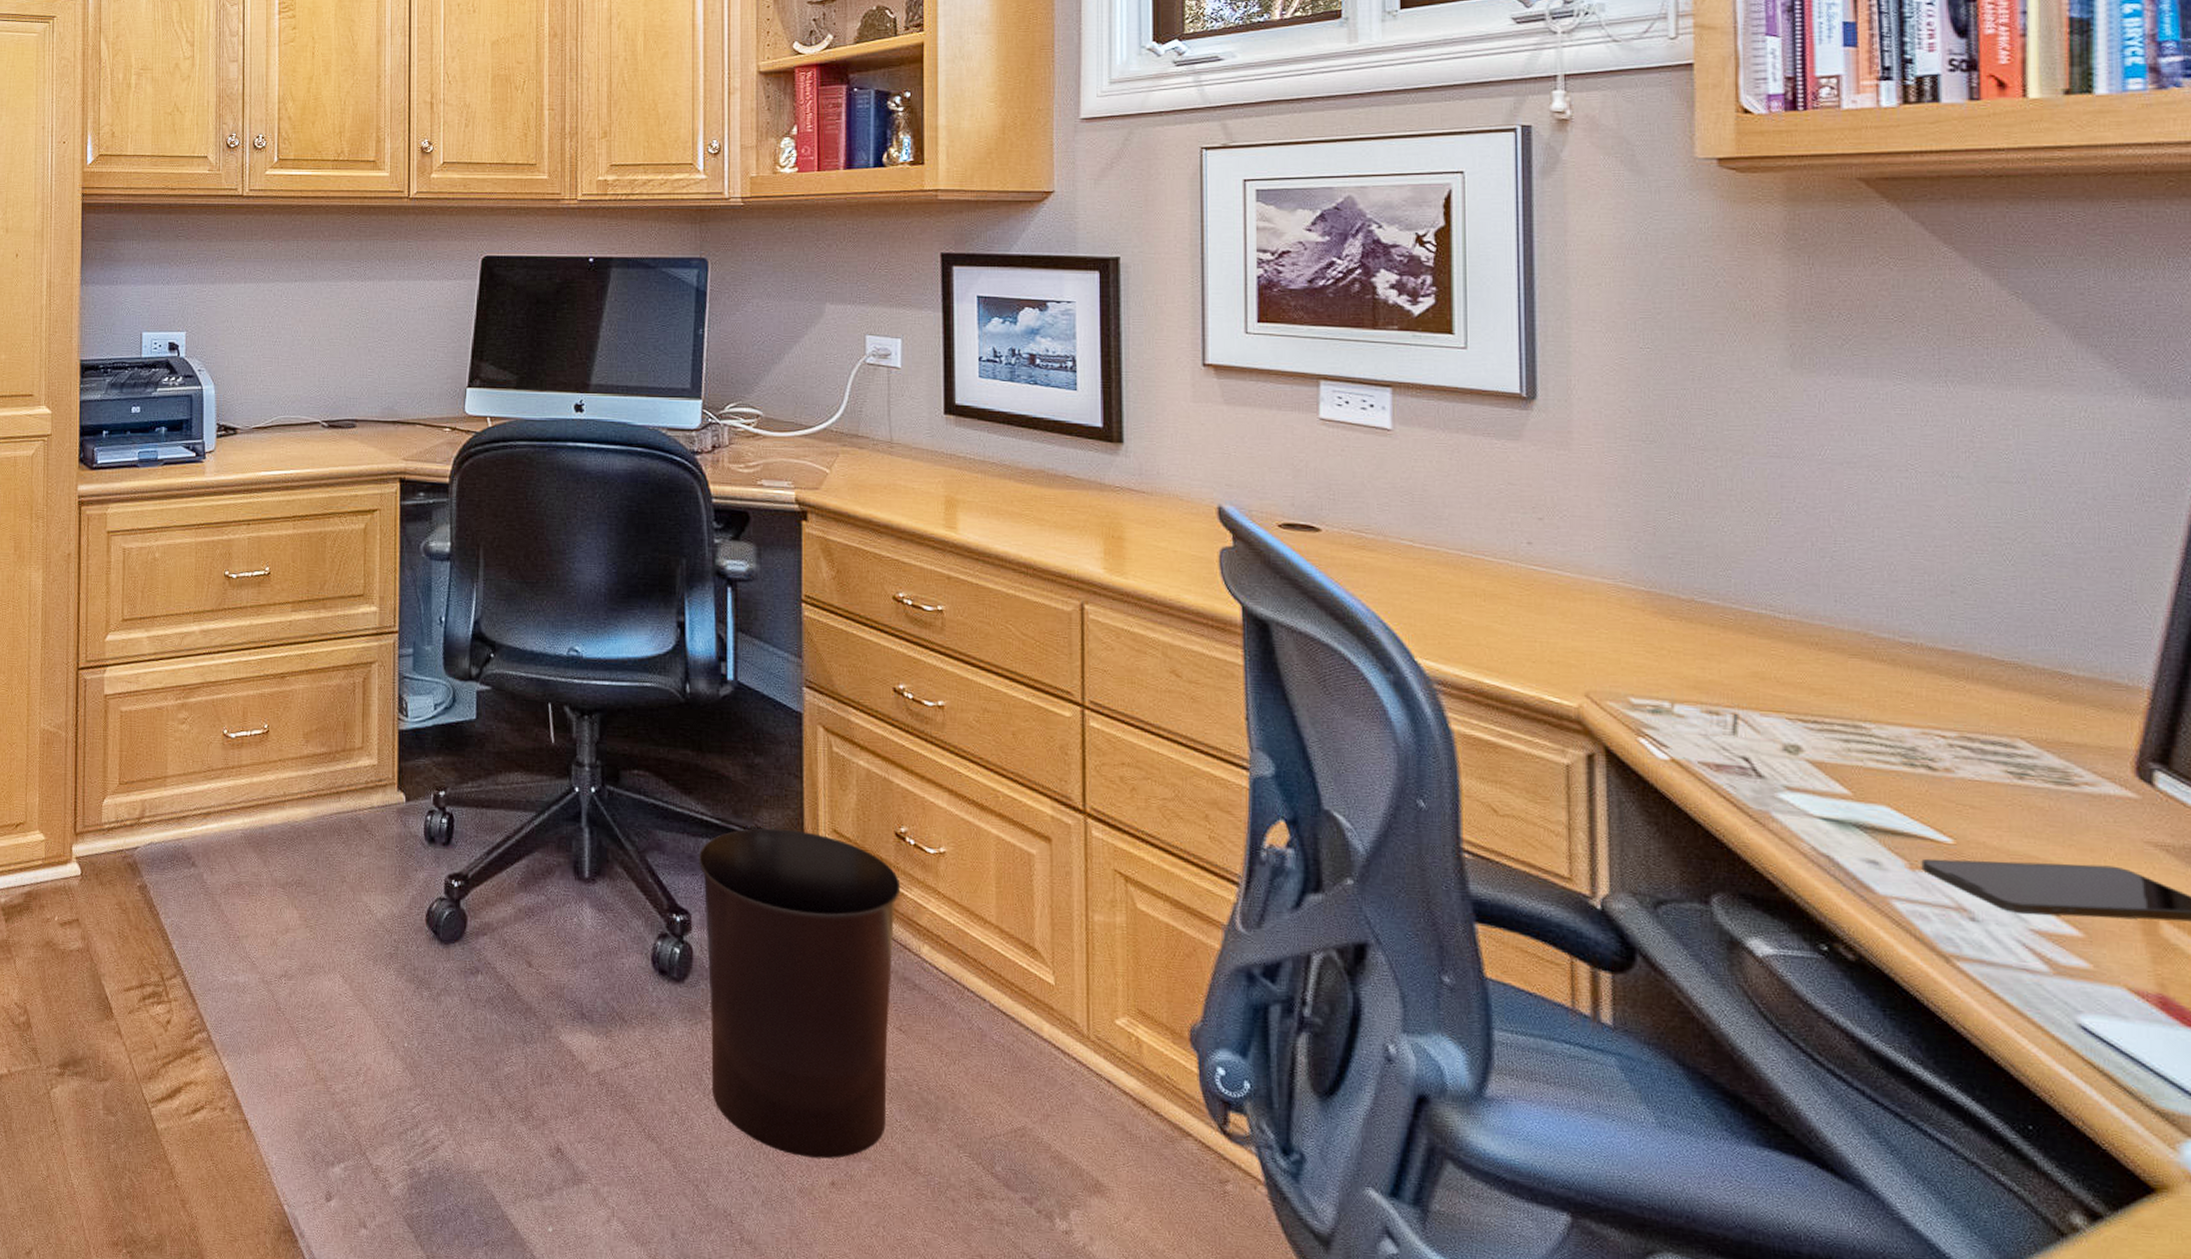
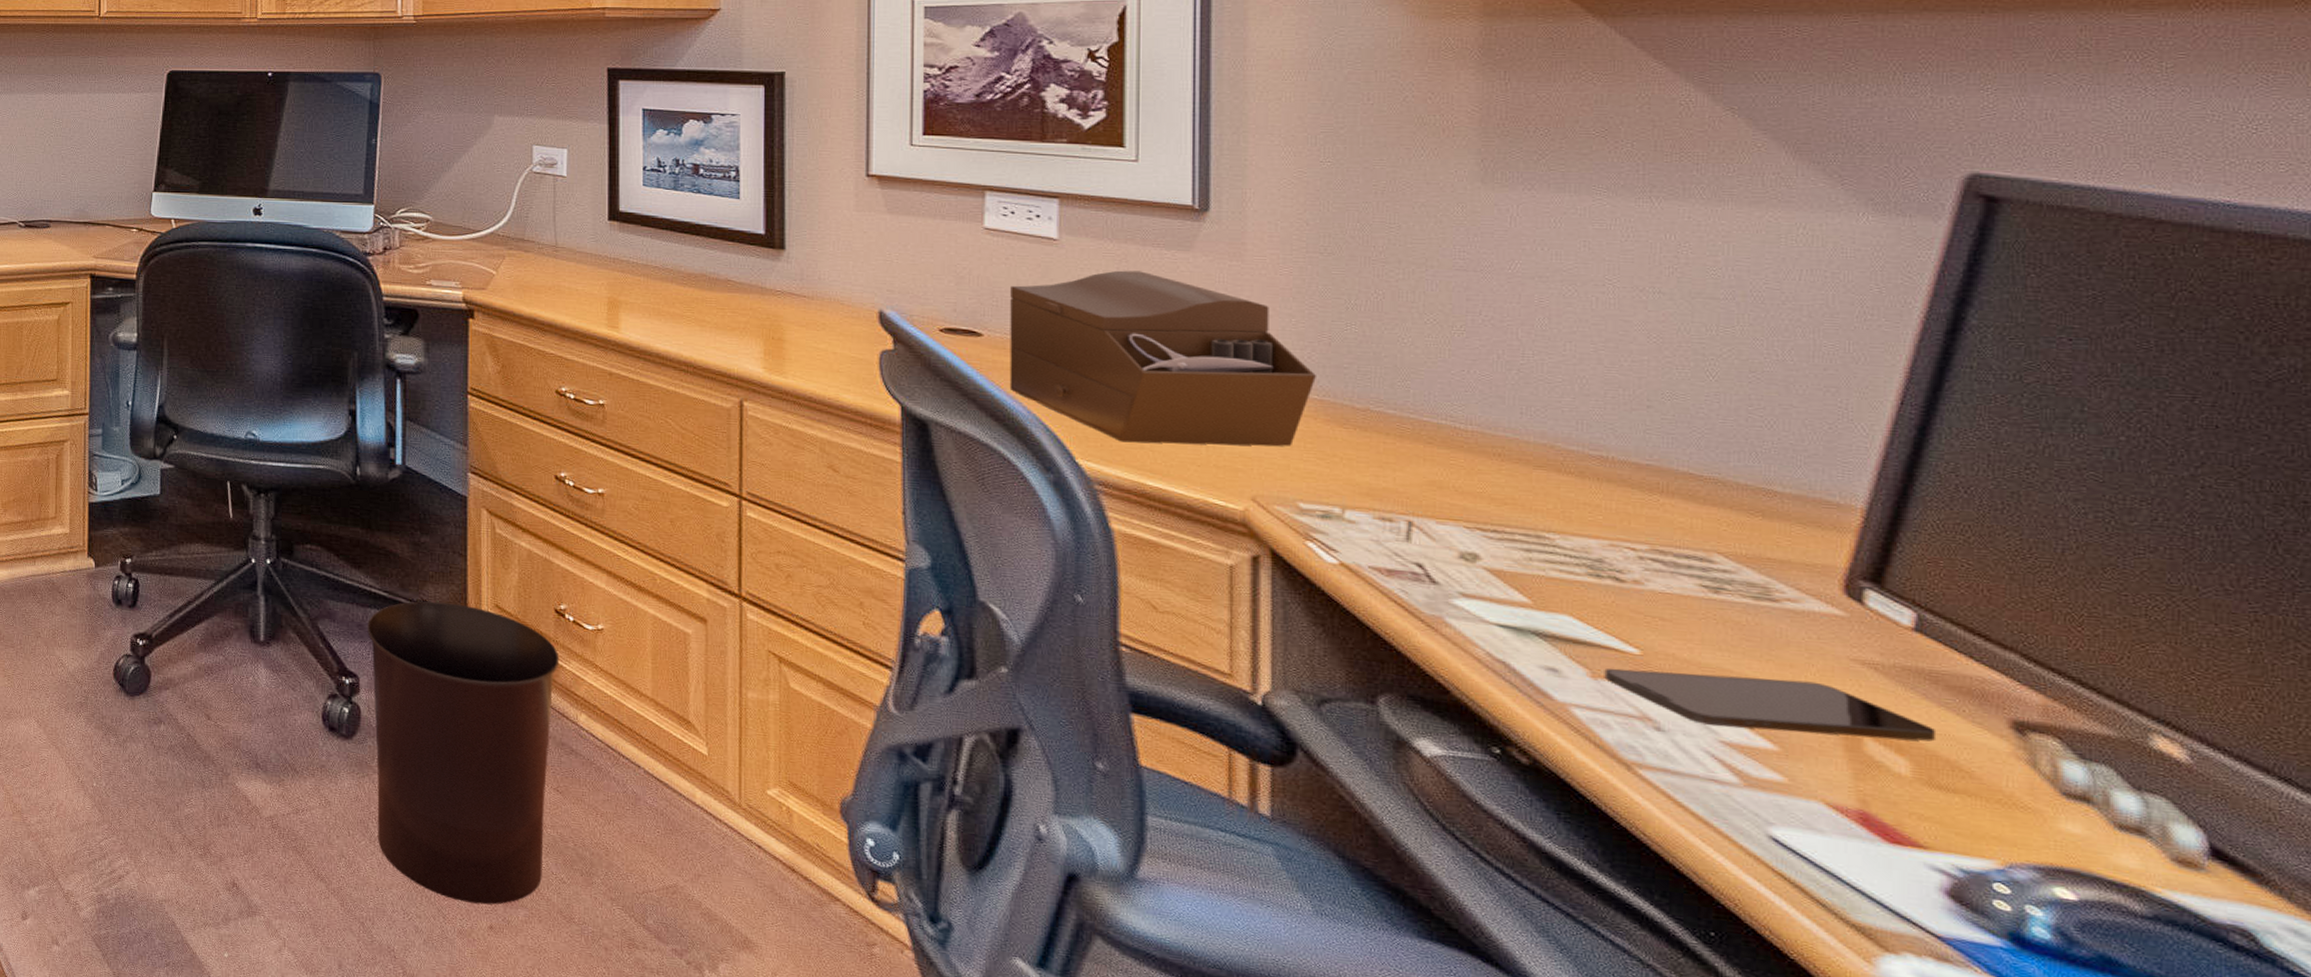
sewing box: none [1347,461,1644,640] -> present [1009,270,1317,447]

